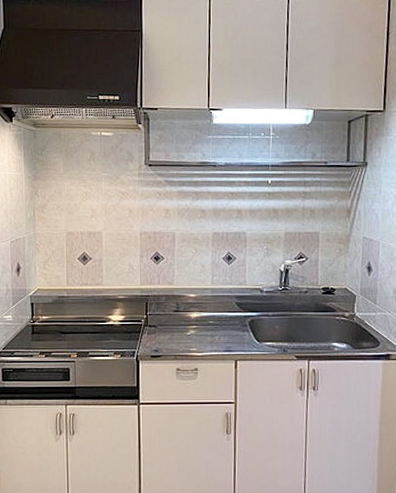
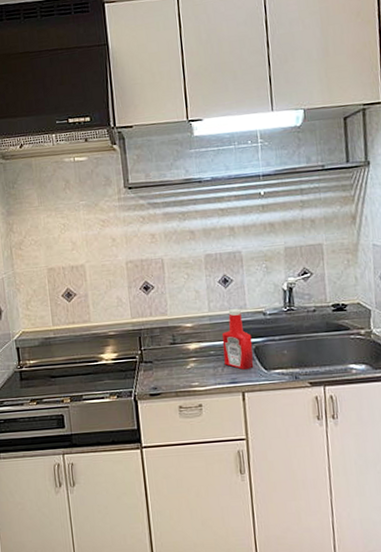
ketchup bottle: none [221,284,248,341] -> present [222,308,254,370]

